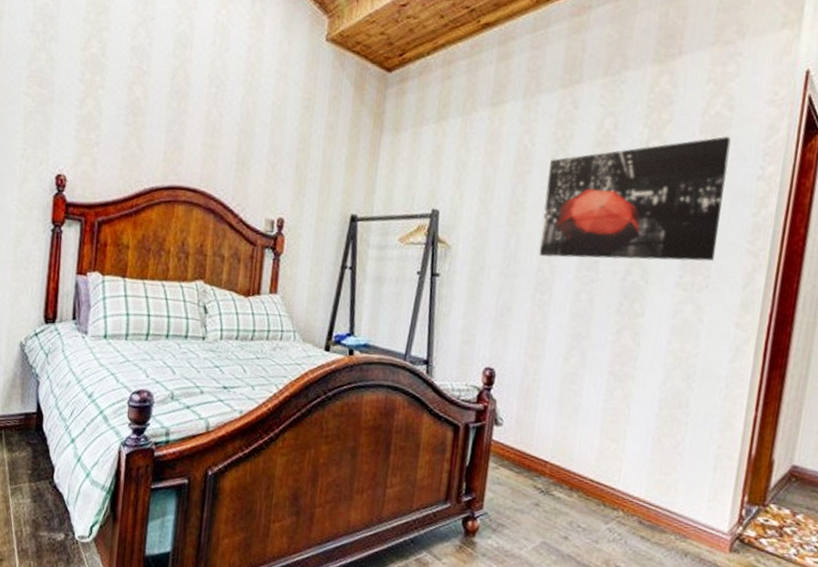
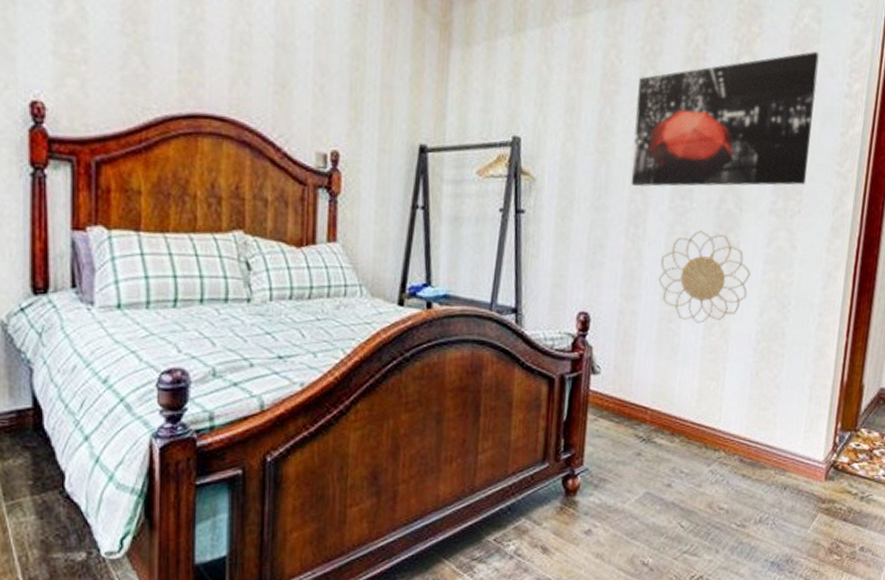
decorative wall piece: none [562,299,655,386] -> present [658,230,751,323]

